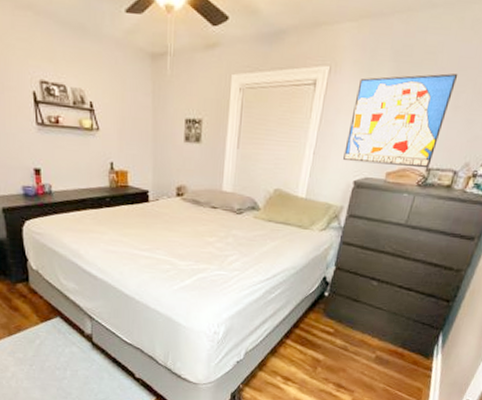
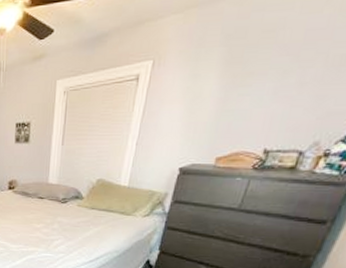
wall art: present [343,73,458,169] -> none [168,49,305,151]

